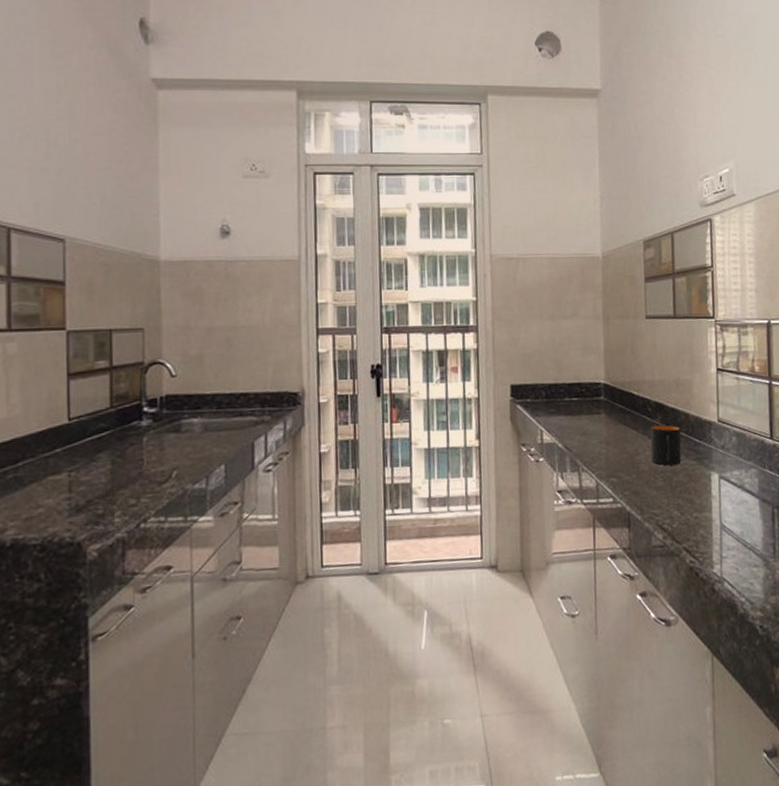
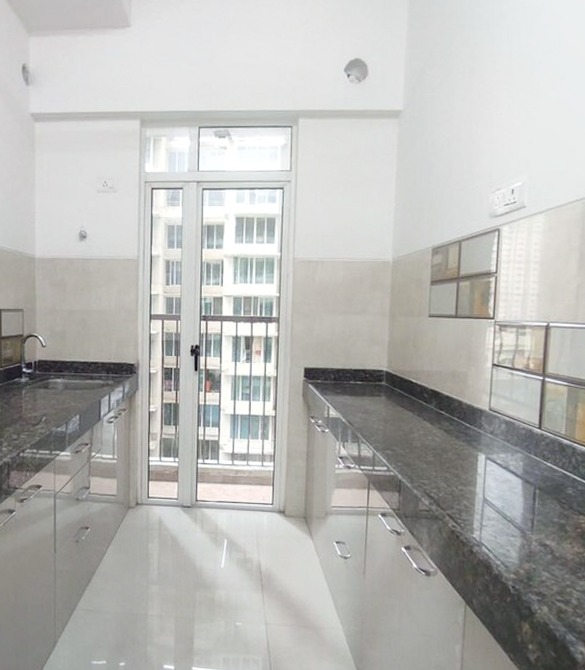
mug: present [650,424,682,466] -> none [424,409,453,444]

